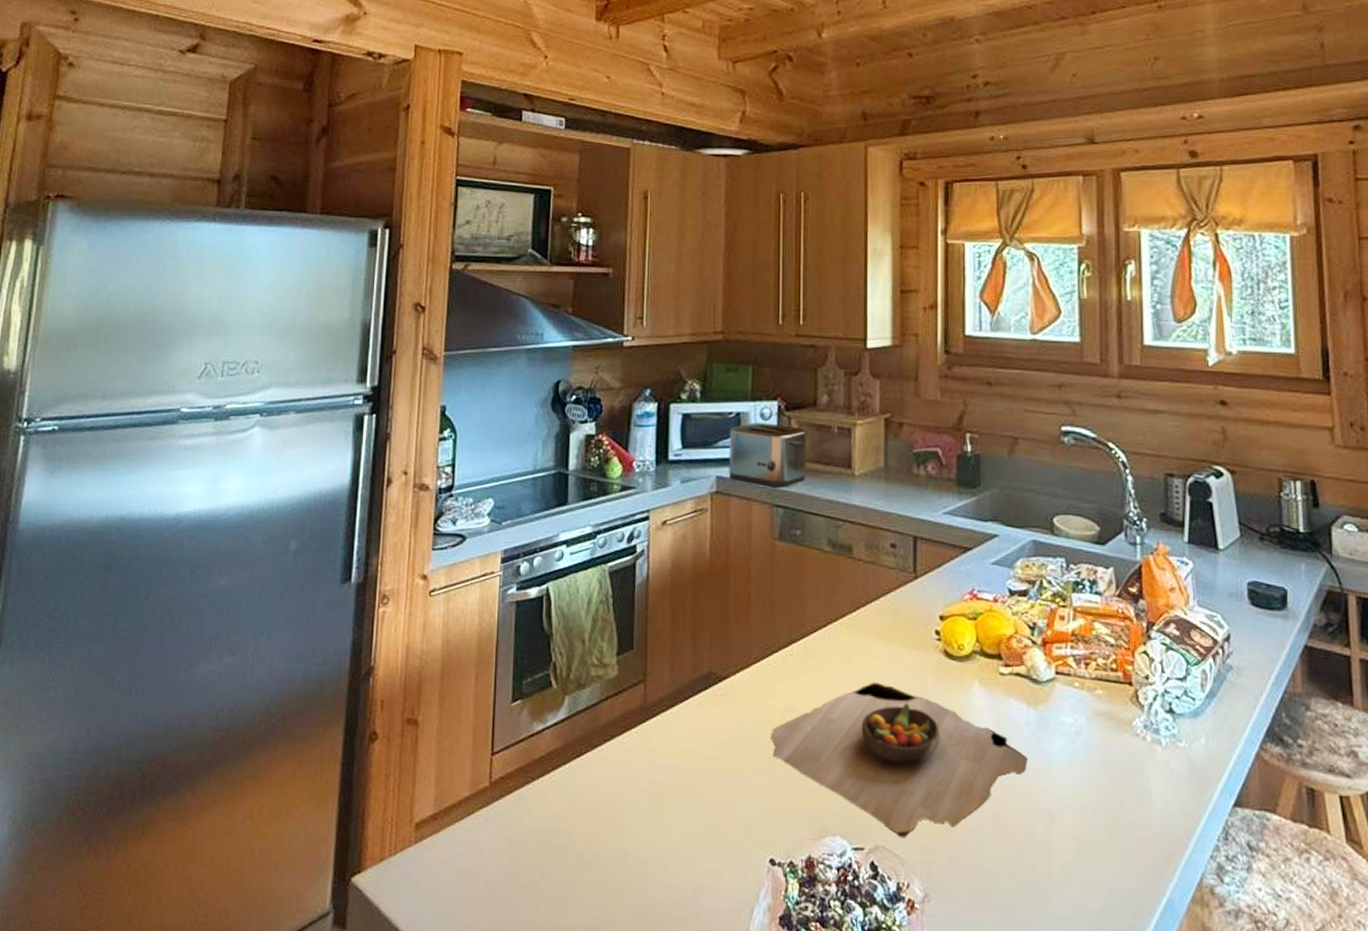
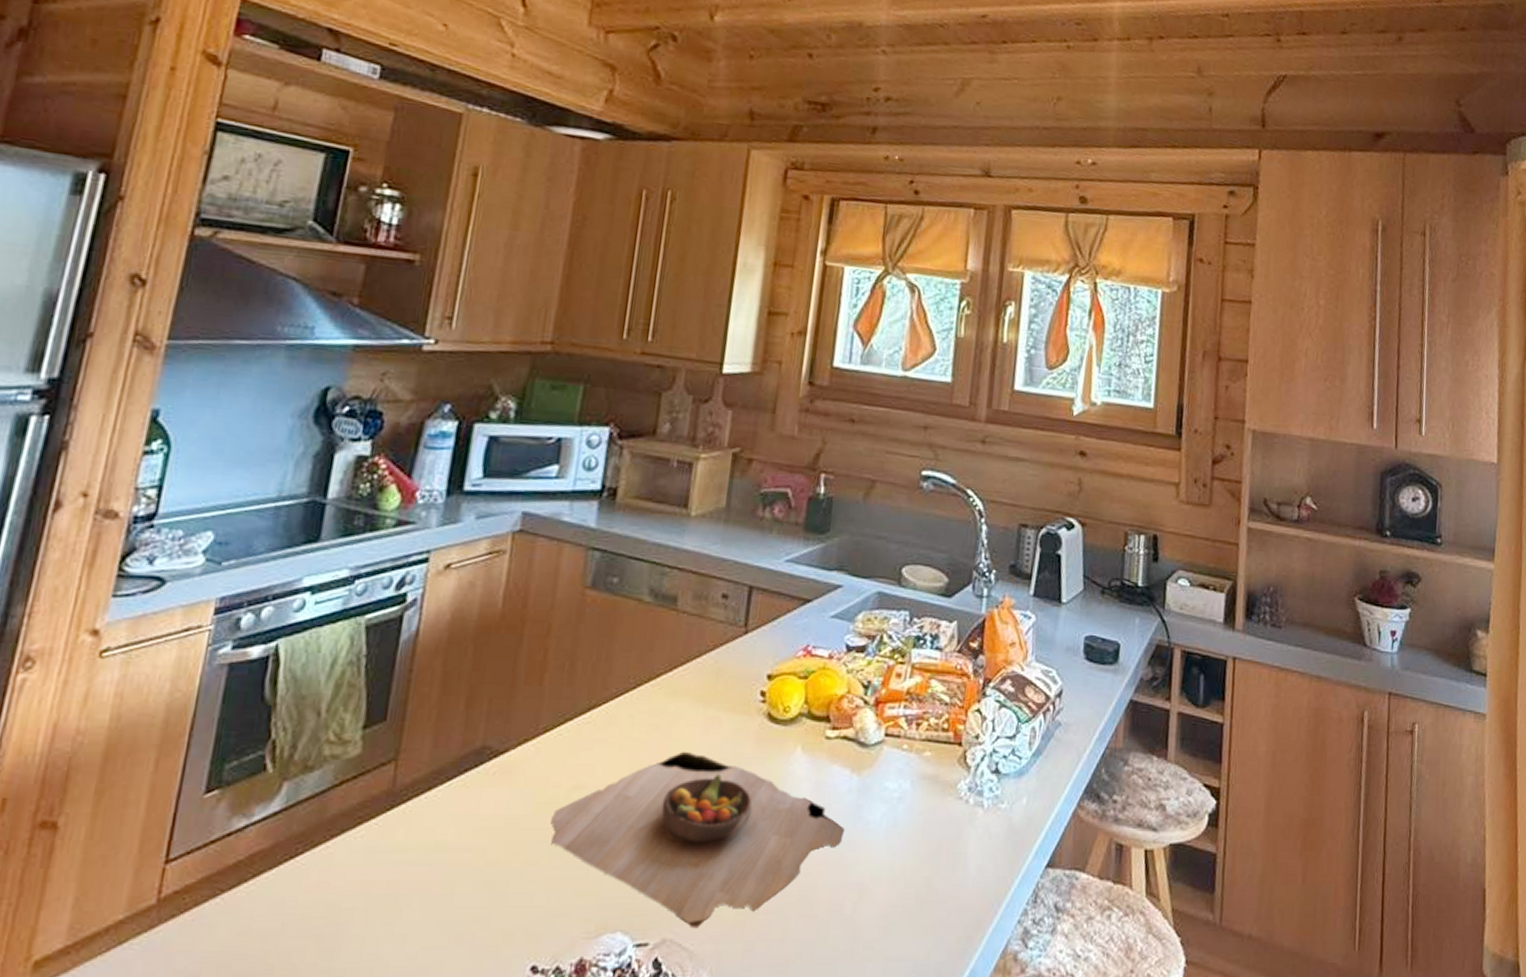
toaster: present [729,423,807,489] -> none [538,451,641,529]

